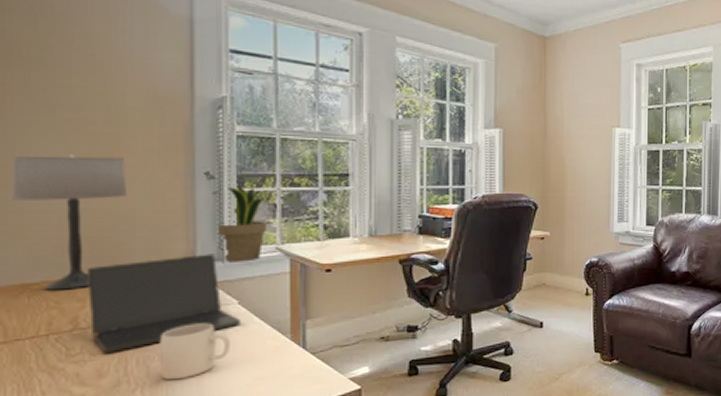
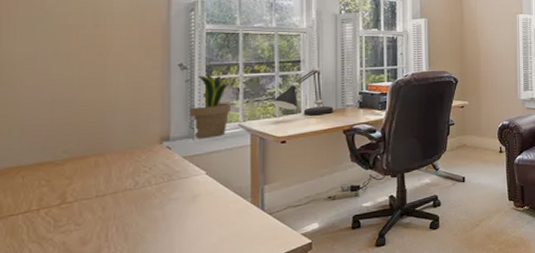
table lamp: present [12,154,128,291] -> none [11,54,112,171]
laptop: present [88,253,240,354] -> none [75,132,208,224]
mug: present [157,323,230,381] -> none [135,192,198,244]
desk lamp: none [314,184,388,241] -> present [271,68,334,116]

